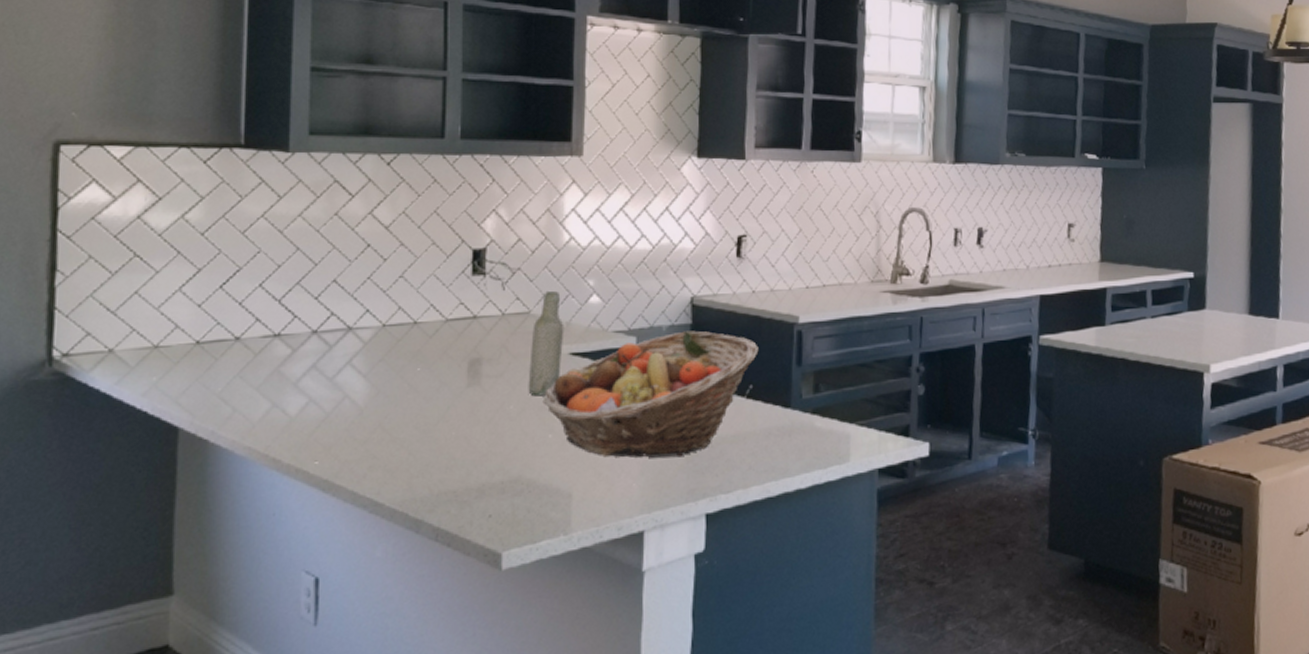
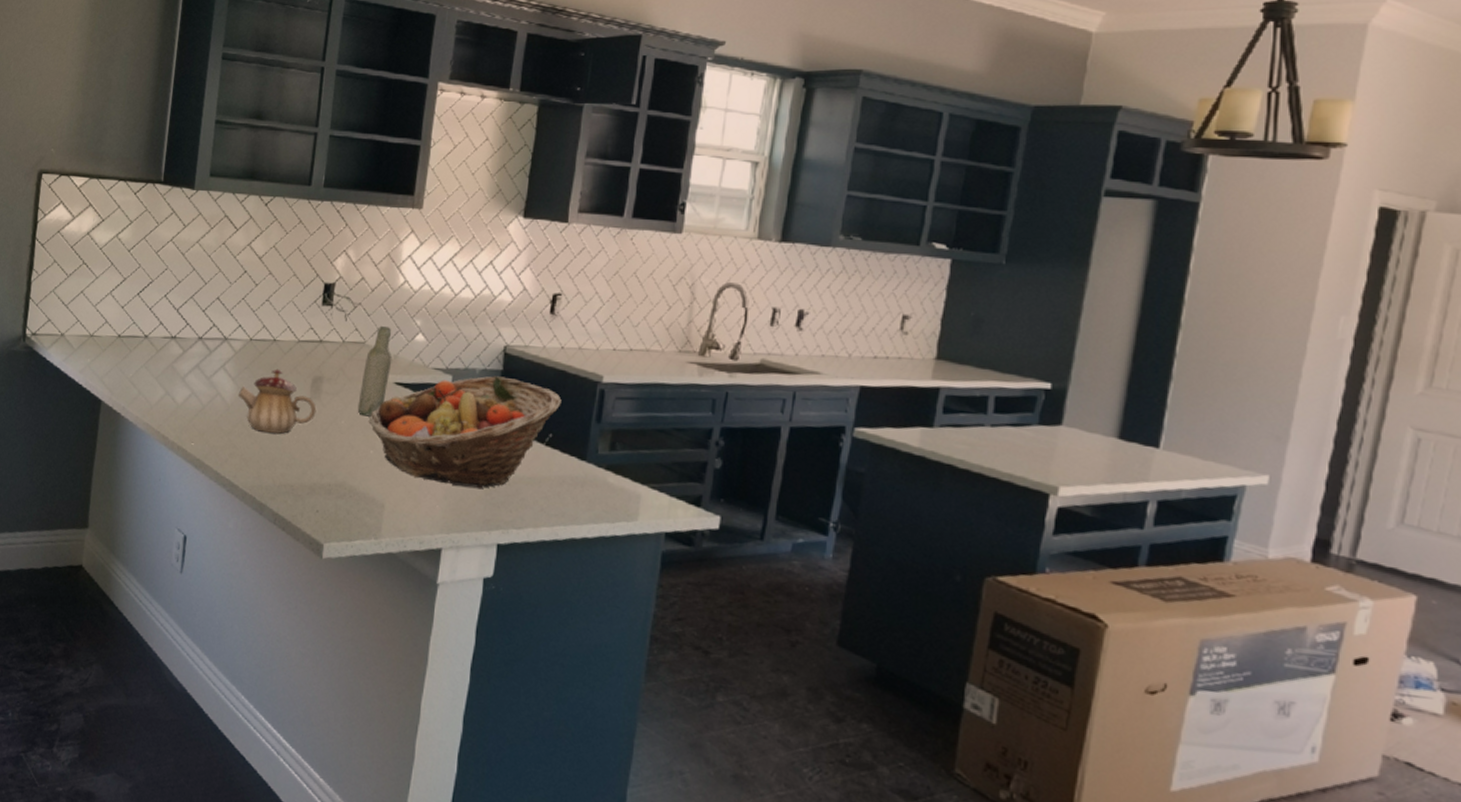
teapot: none [372,356,477,434] -> present [237,368,317,434]

